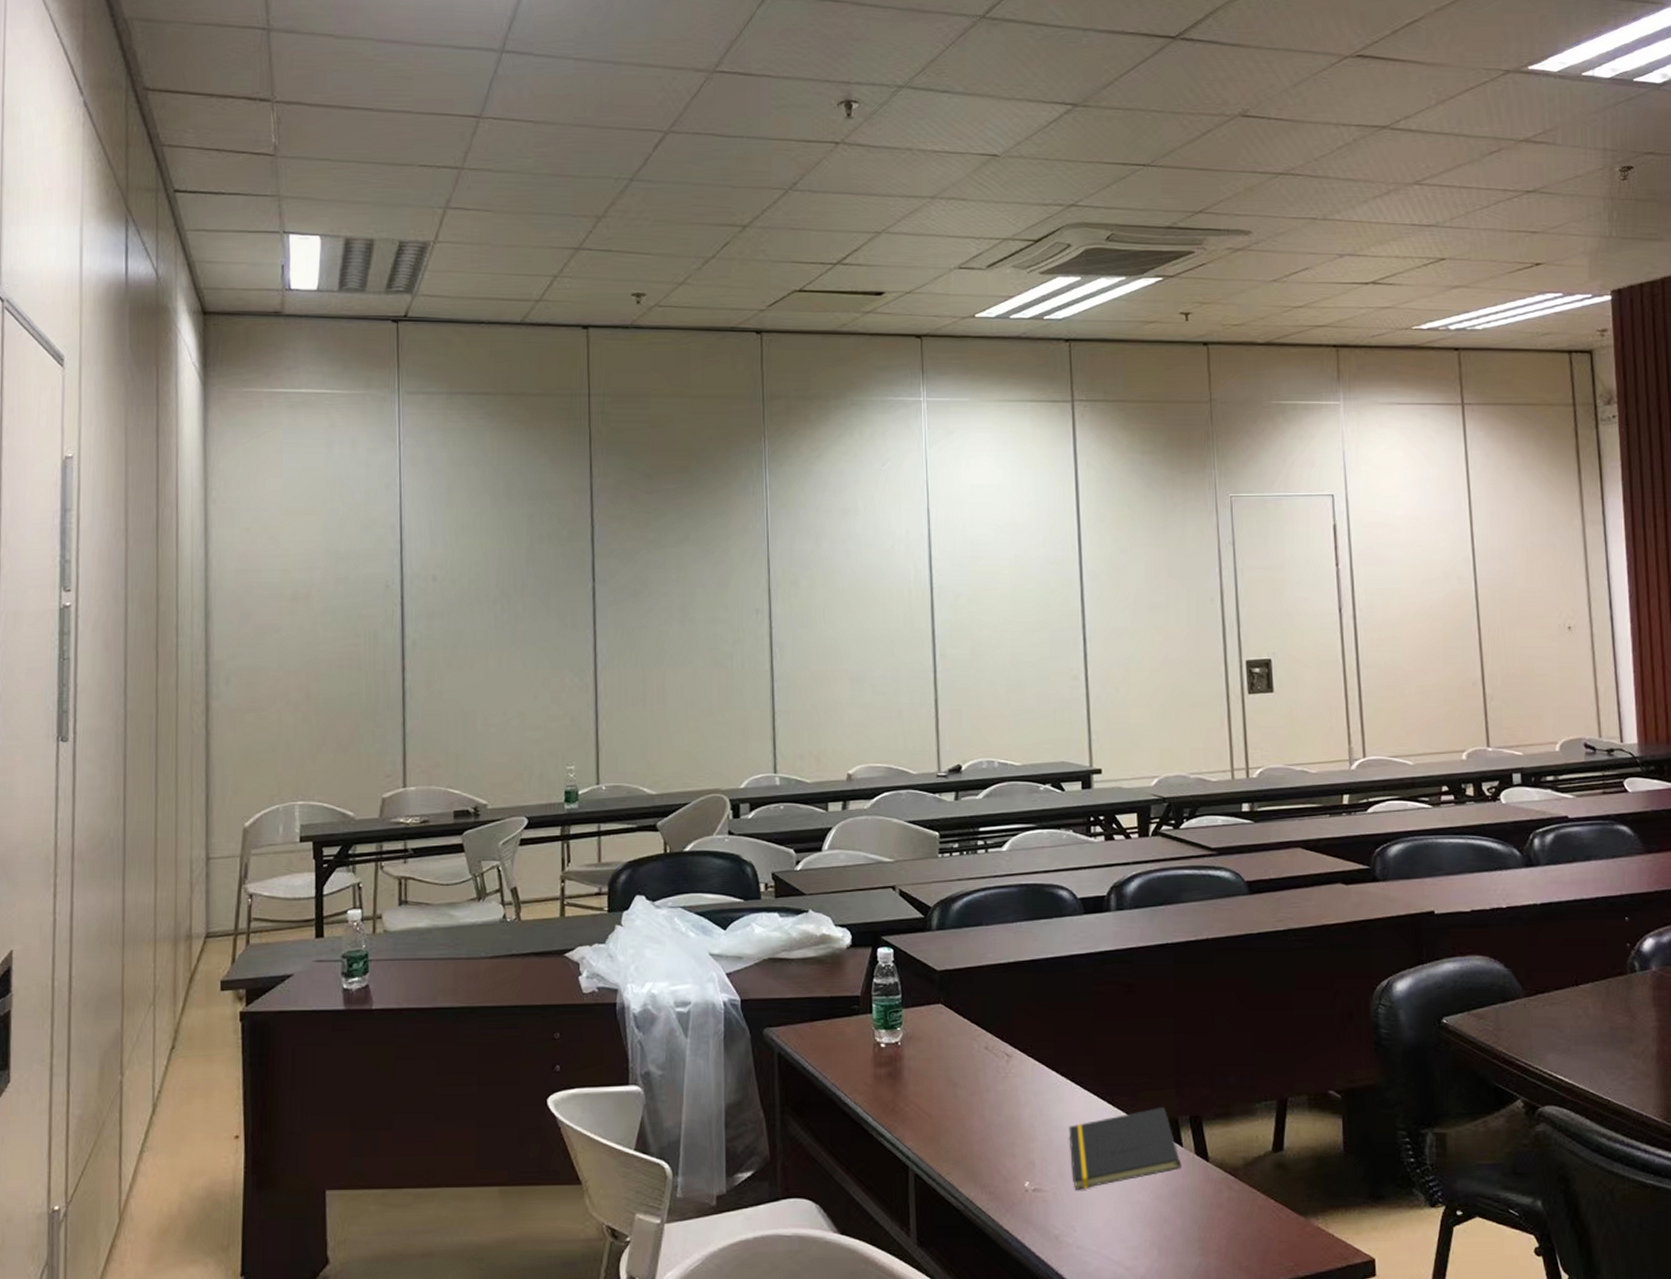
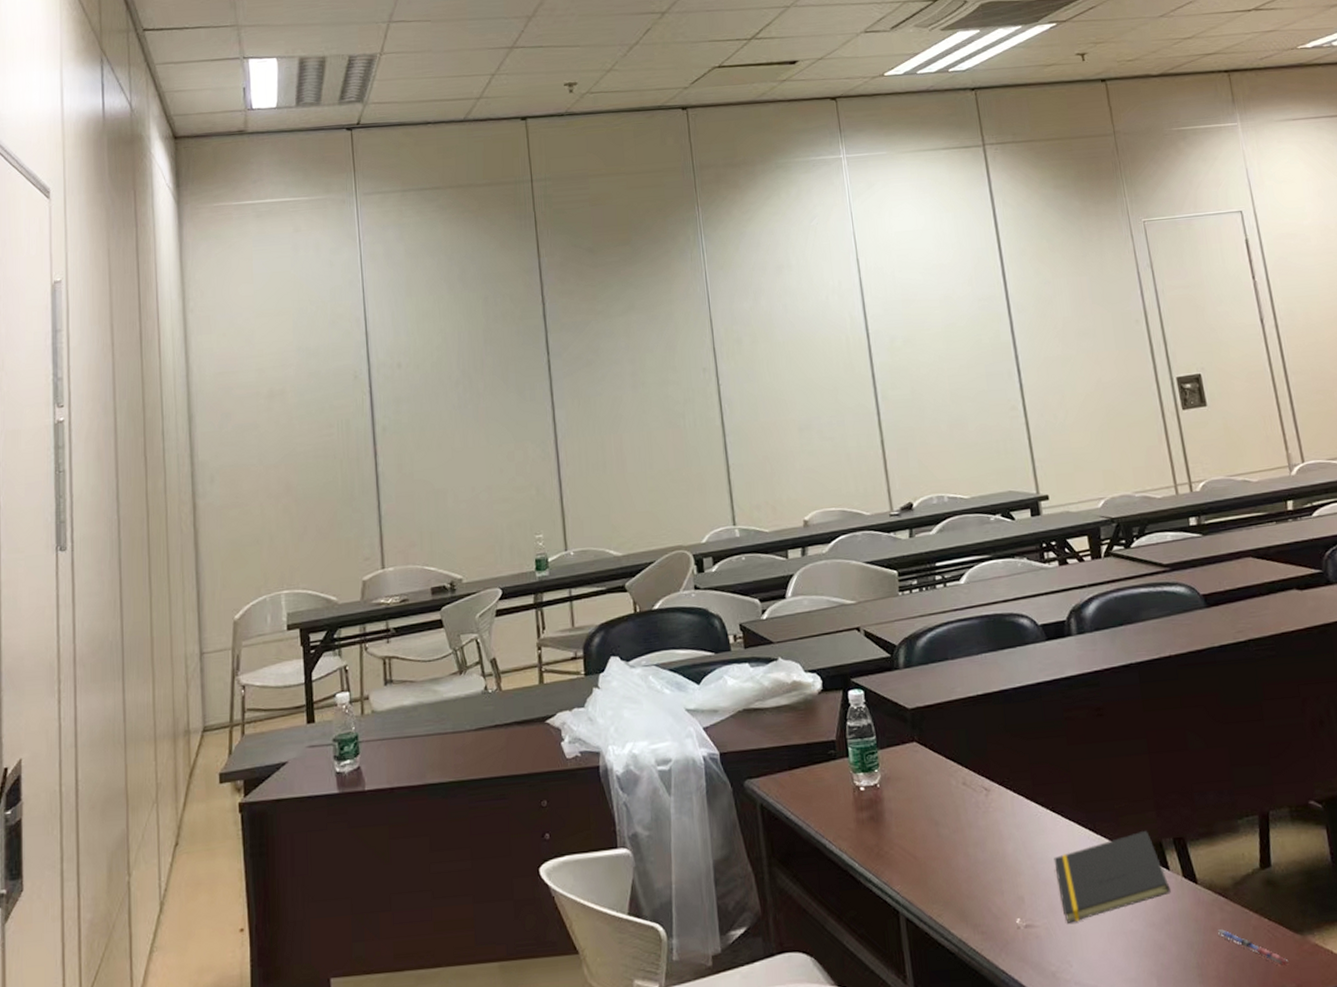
pen: none [1224,1207,1290,1245] -> present [1218,929,1289,966]

